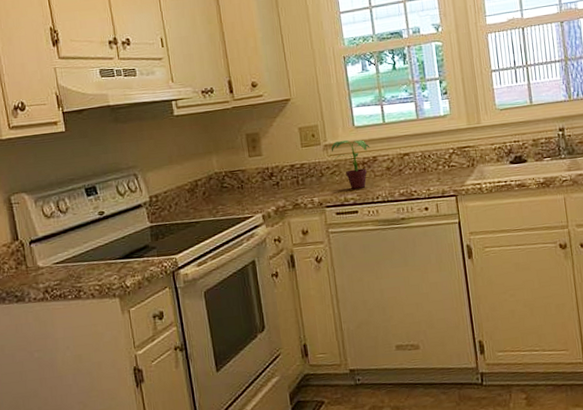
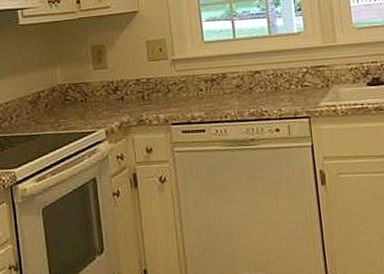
potted plant: present [331,140,370,189] -> none [178,55,220,107]

